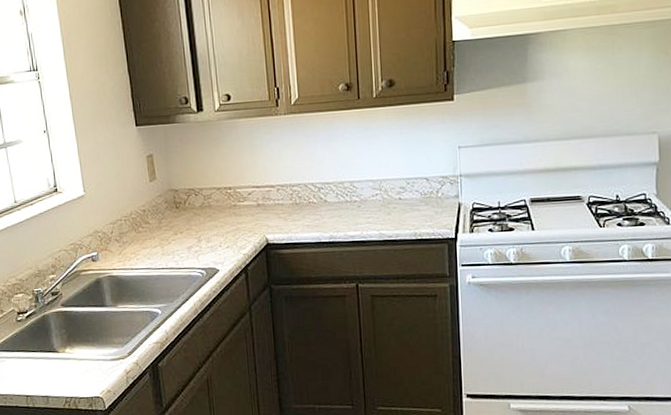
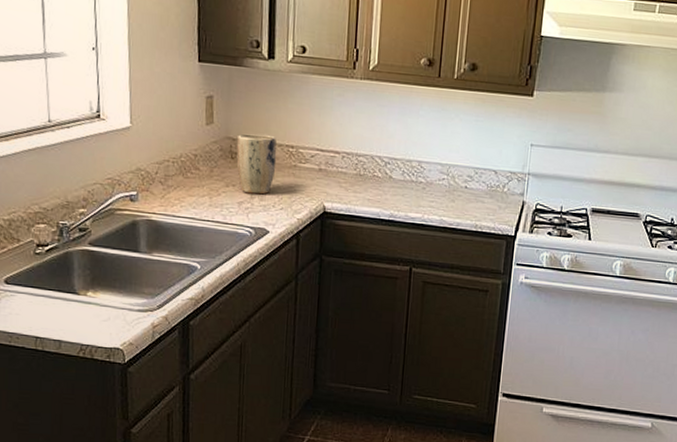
plant pot: none [179,181,218,238] -> present [236,133,277,195]

